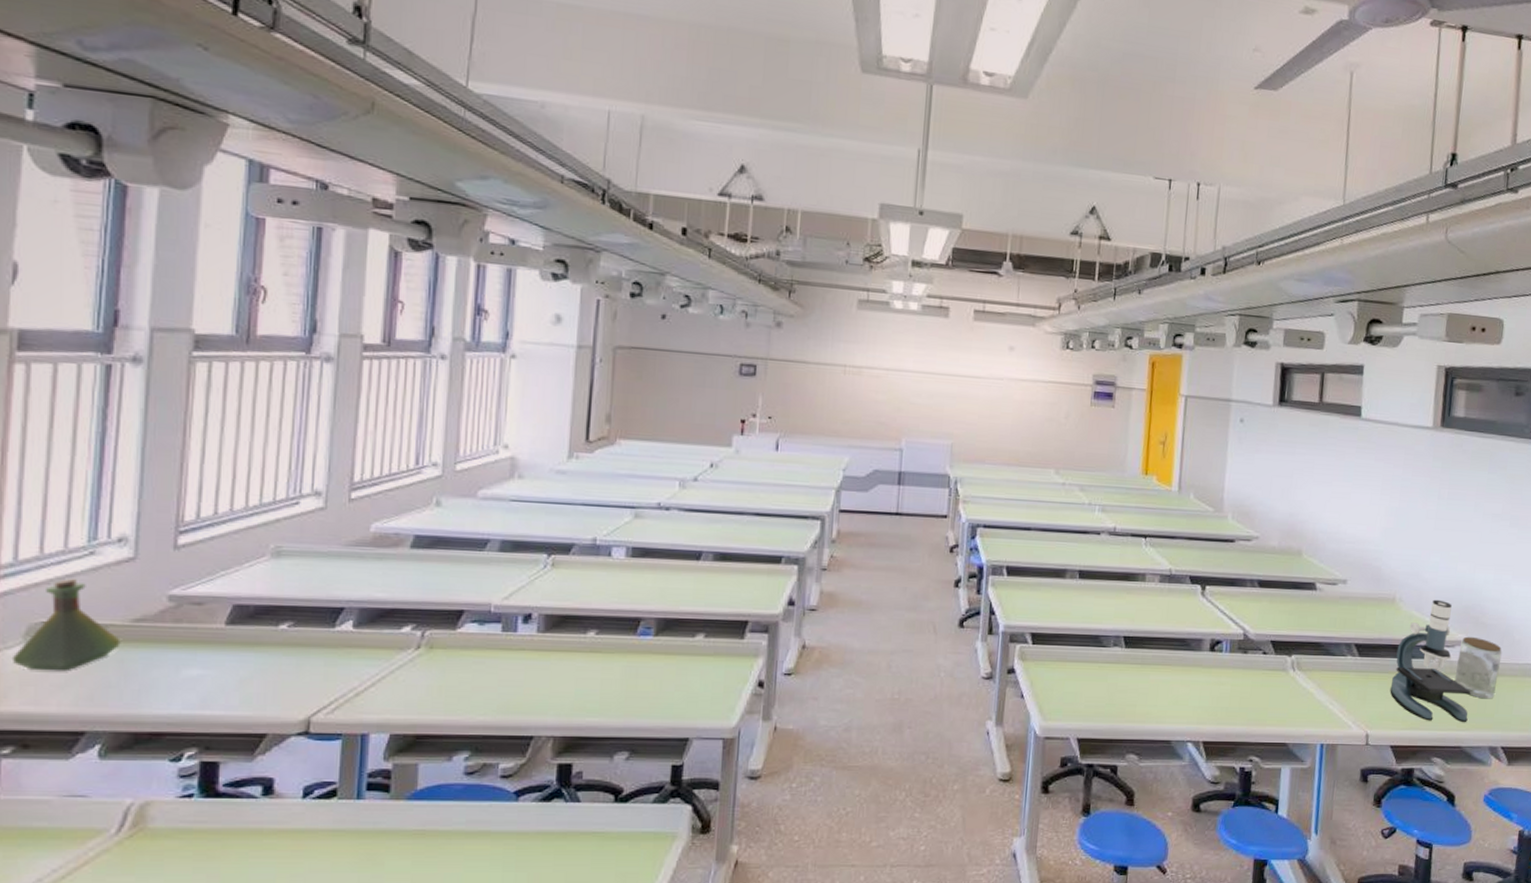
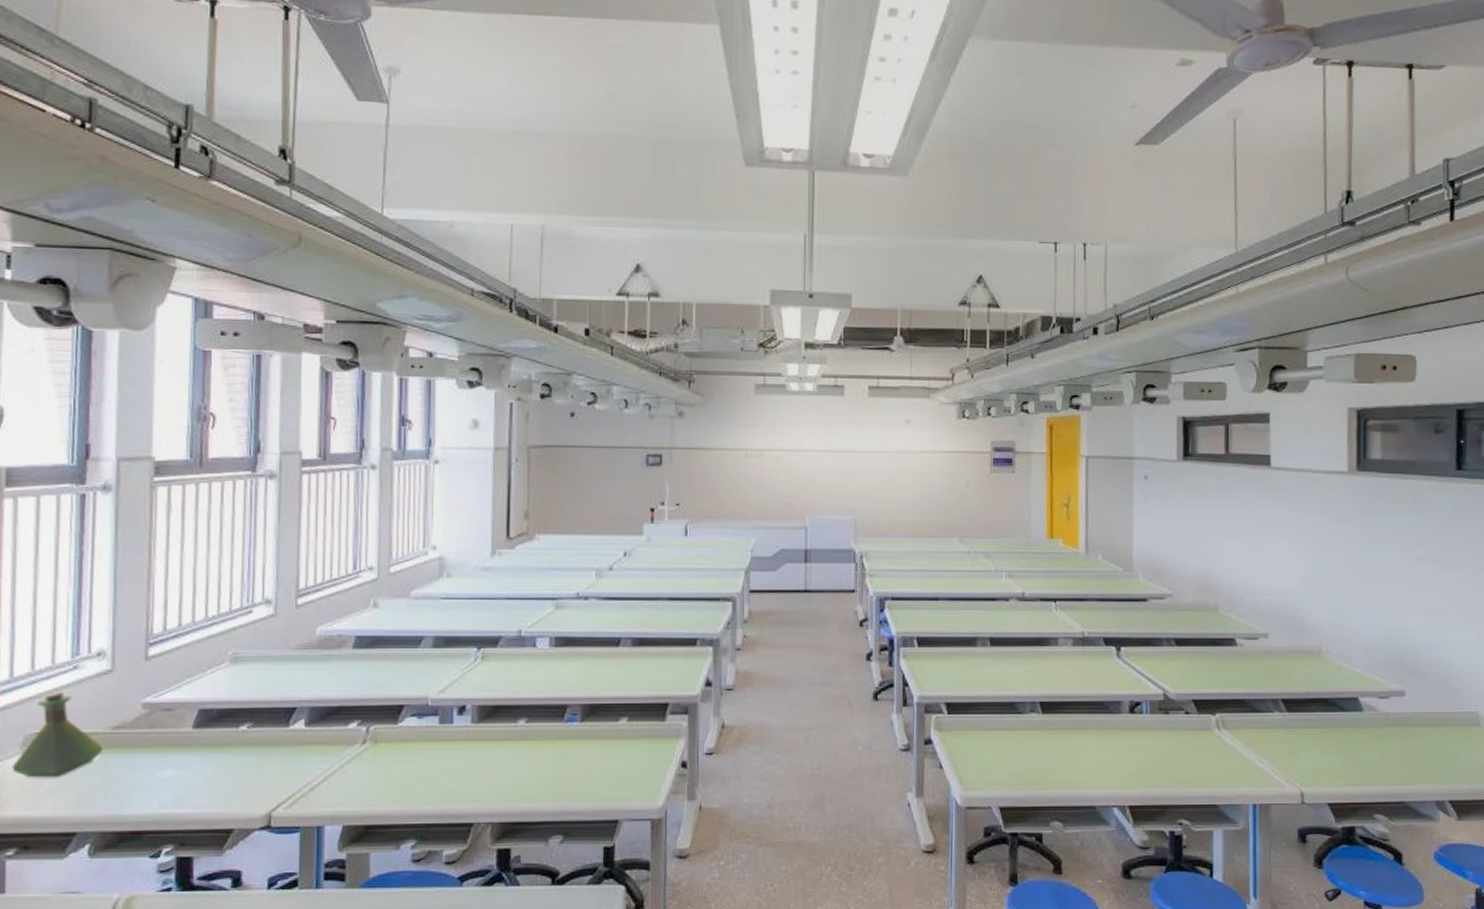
microscope: present [1390,599,1471,723] -> none [1323,649,1411,777]
jar: present [1454,636,1503,699] -> none [1392,686,1442,751]

